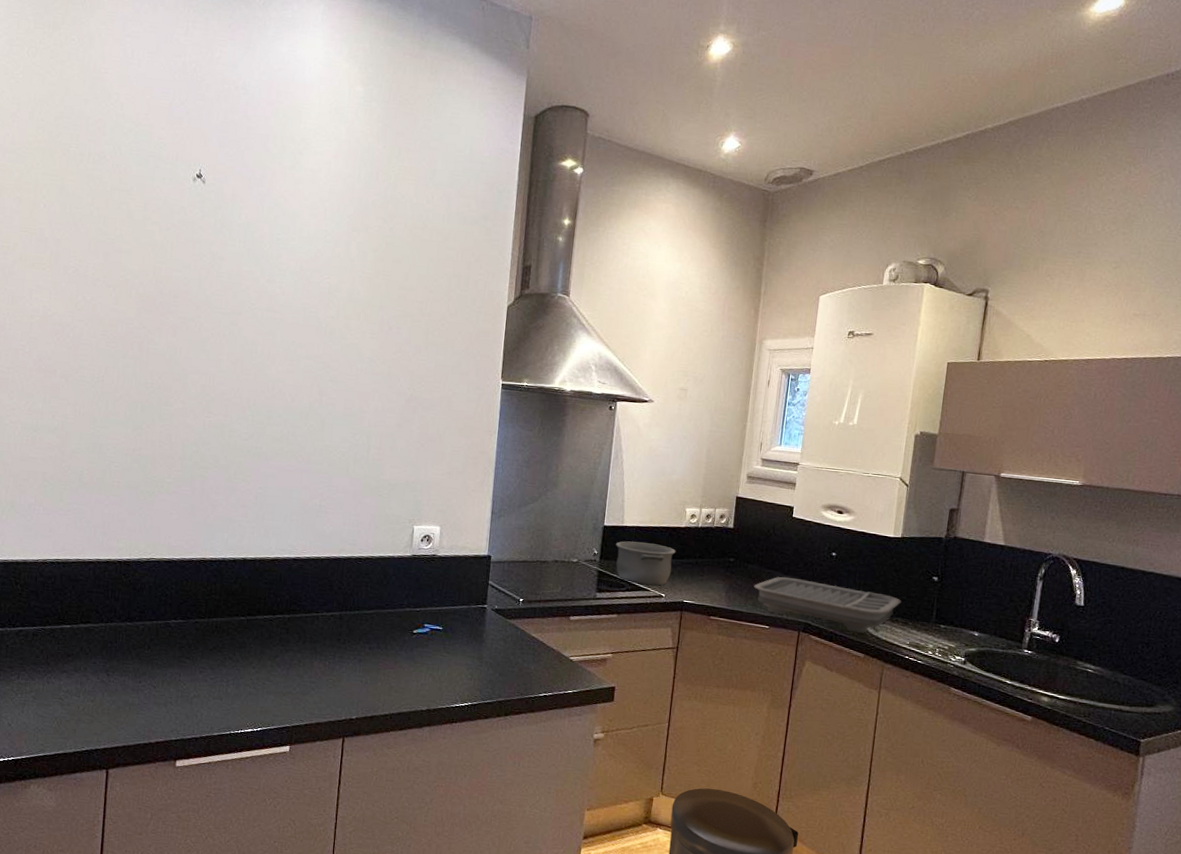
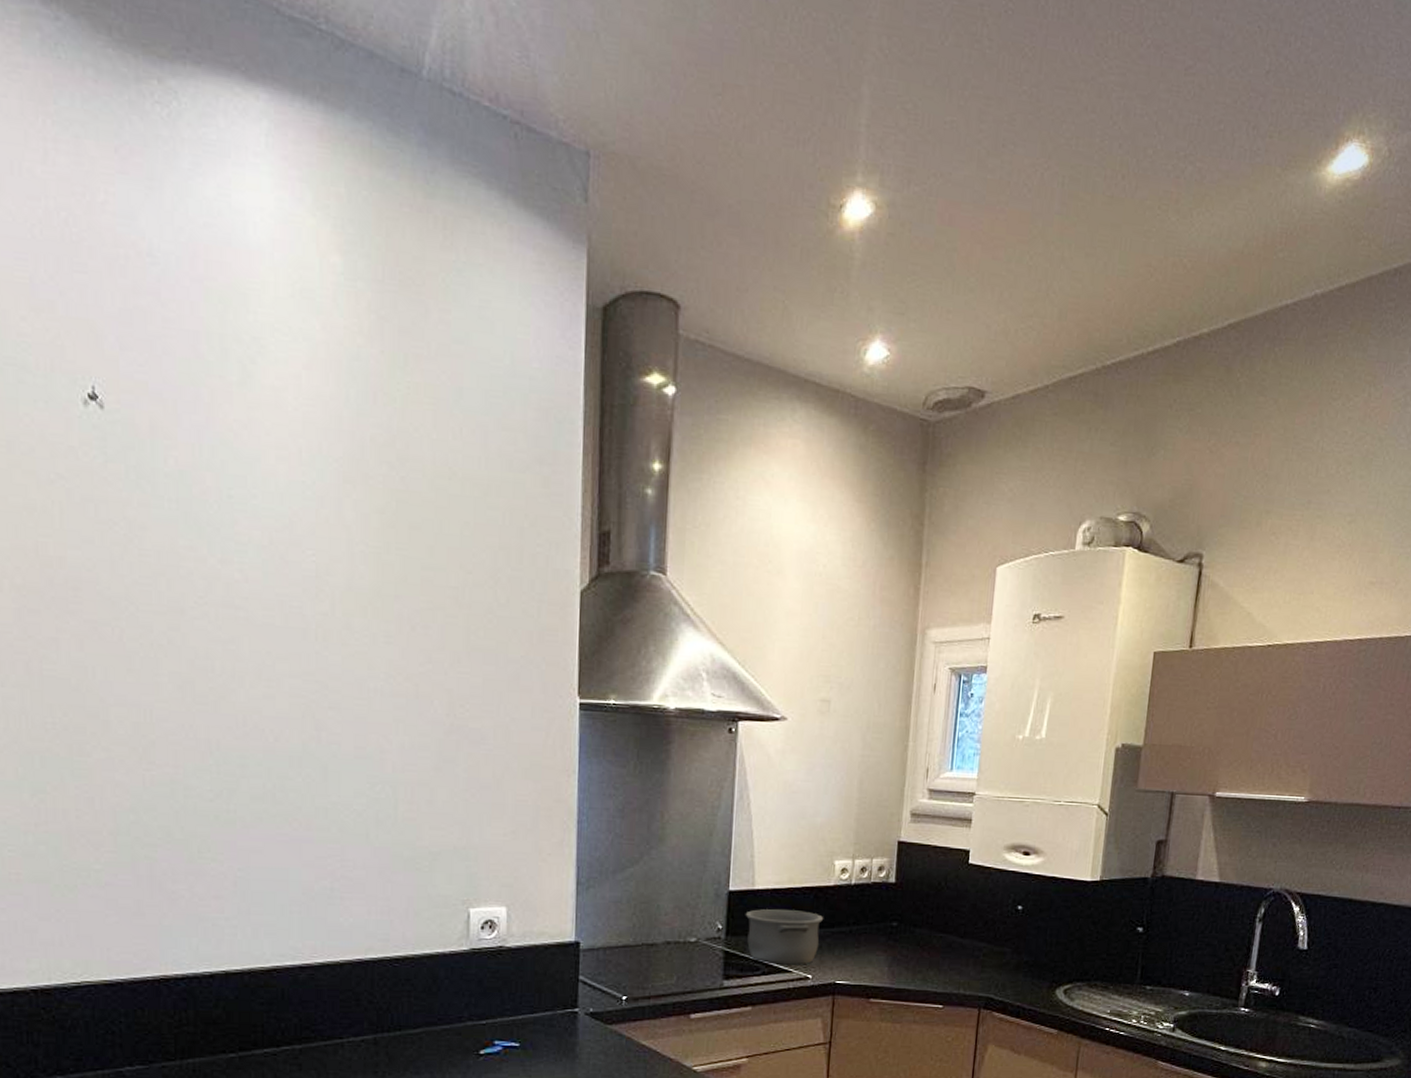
dish rack: present [754,576,901,633] -> none [923,941,1101,1004]

